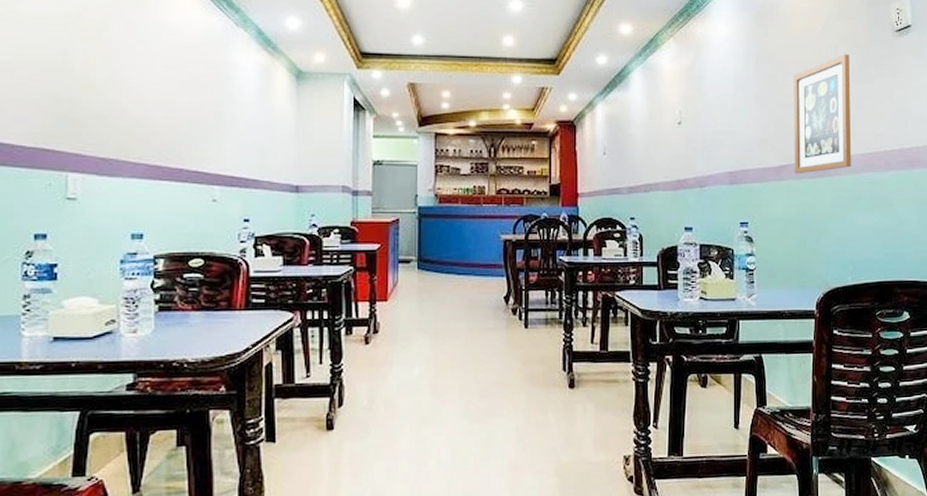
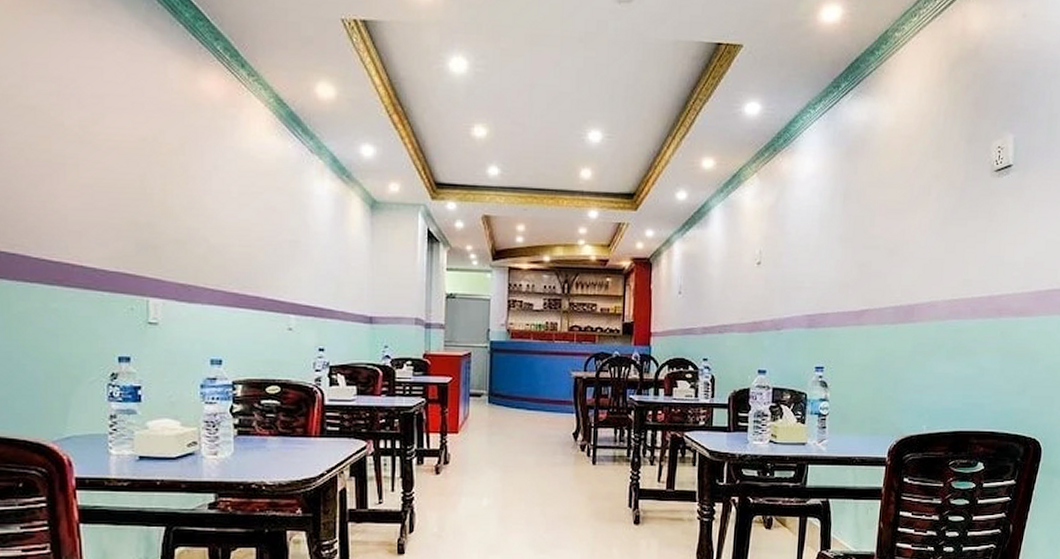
wall art: present [793,54,852,174] -> none [875,194,943,320]

